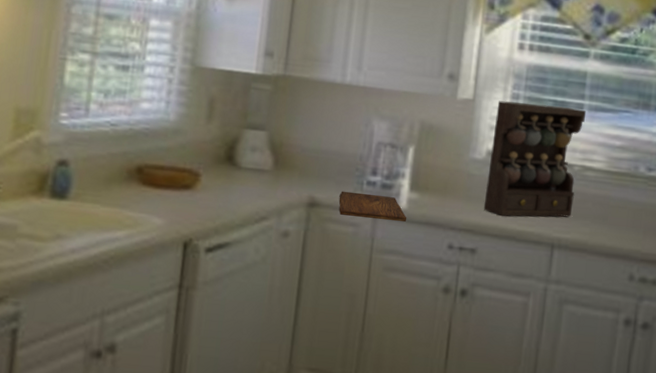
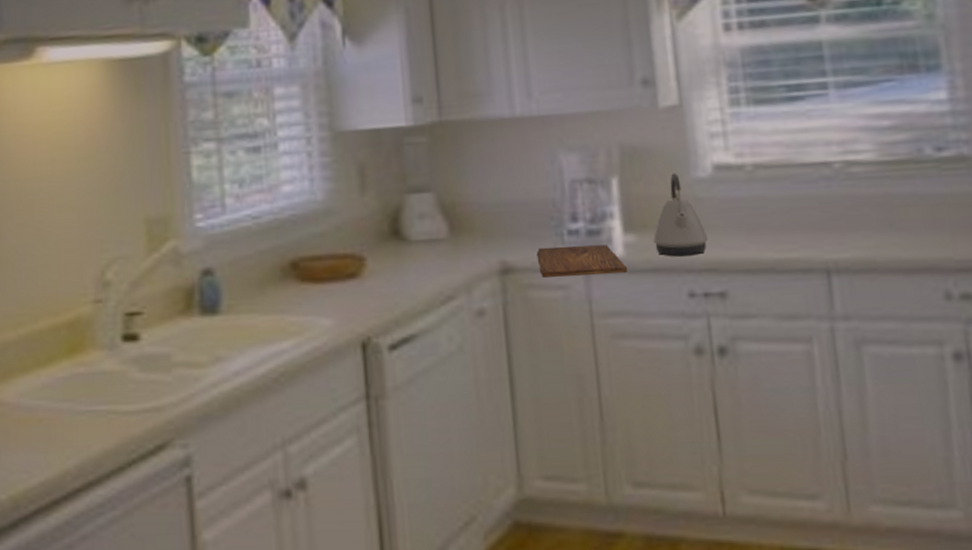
kettle: none [430,151,472,218] -> present [653,173,708,258]
spice rack: present [483,100,587,217] -> none [712,89,844,244]

